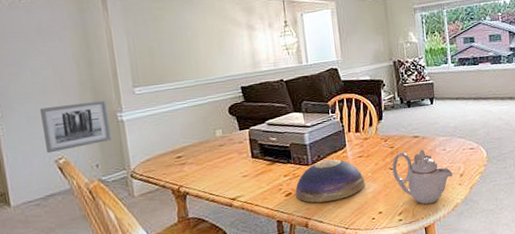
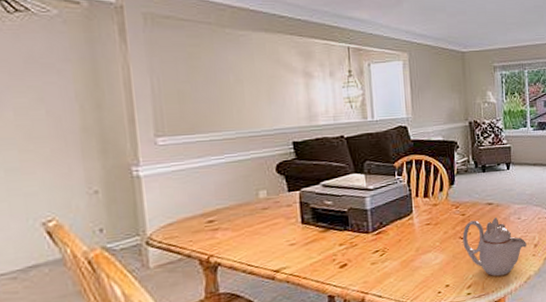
wall art: present [40,100,113,154] -> none [25,150,124,214]
decorative bowl: present [295,159,365,203] -> none [352,226,432,275]

